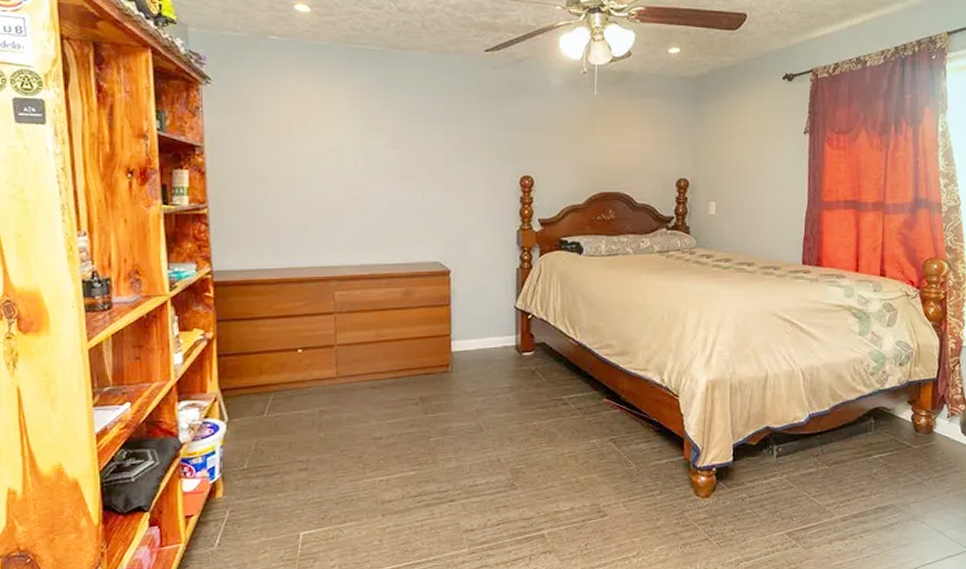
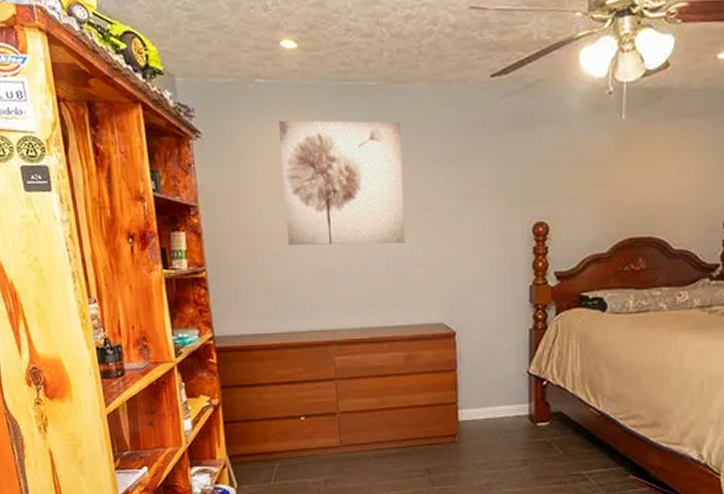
wall art: none [290,74,406,189] -> present [279,120,406,246]

